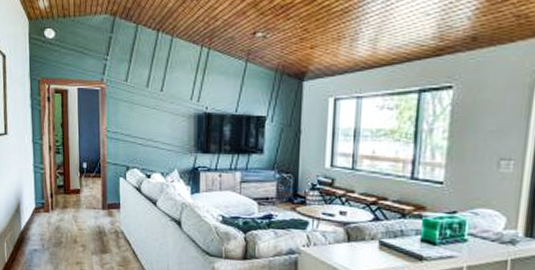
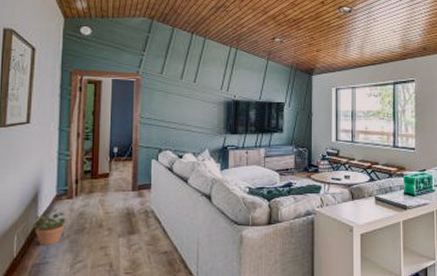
potted plant: none [16,220,46,255] -> present [31,208,67,245]

